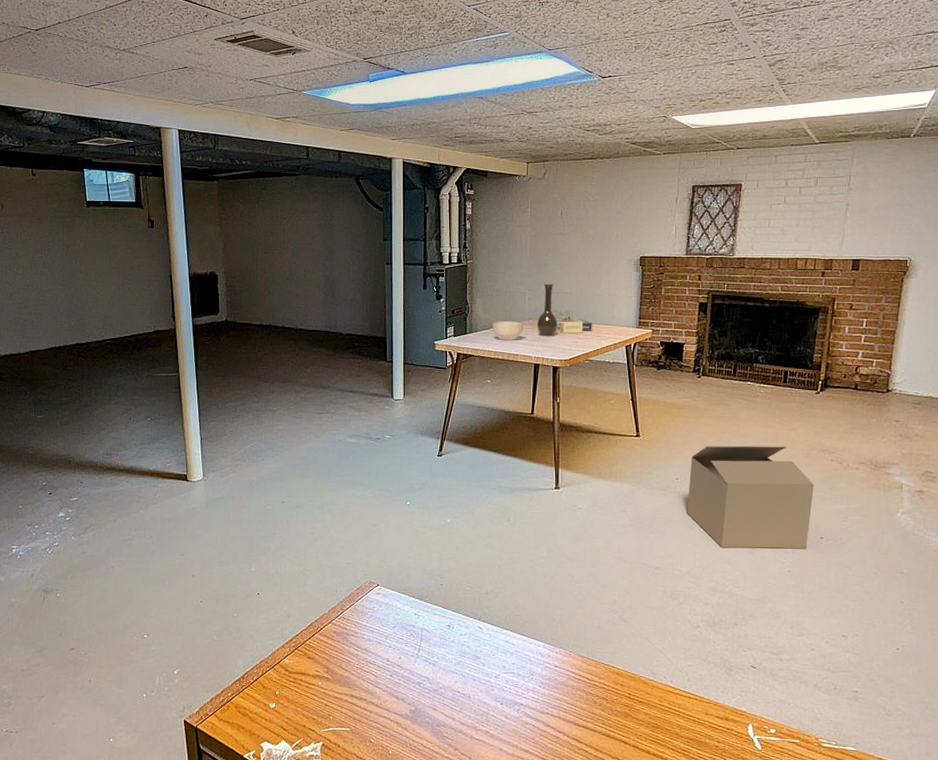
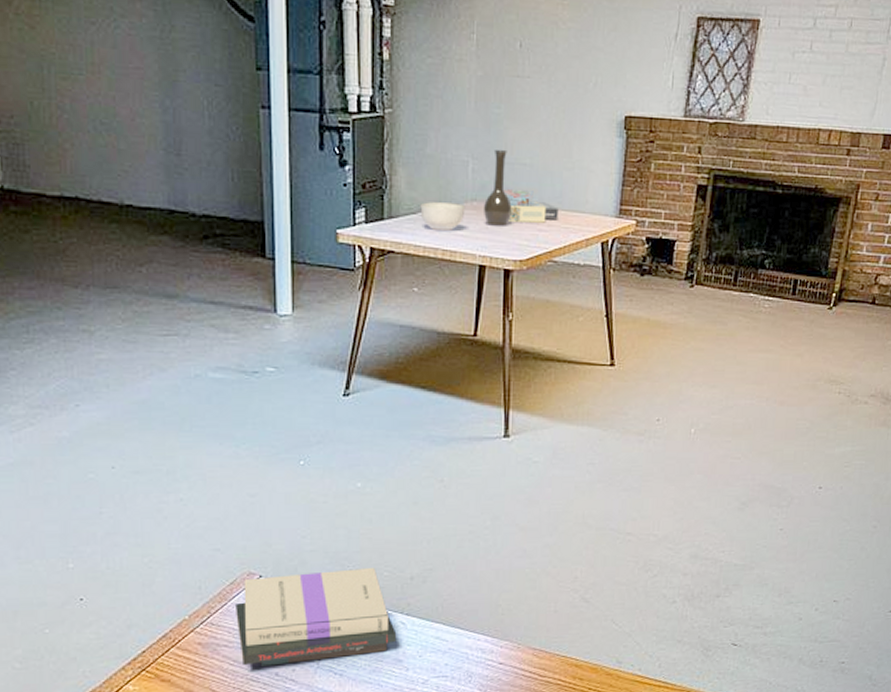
books: none [360,583,476,653] -> present [236,568,397,666]
cardboard box: present [687,445,814,549] -> none [668,376,817,505]

